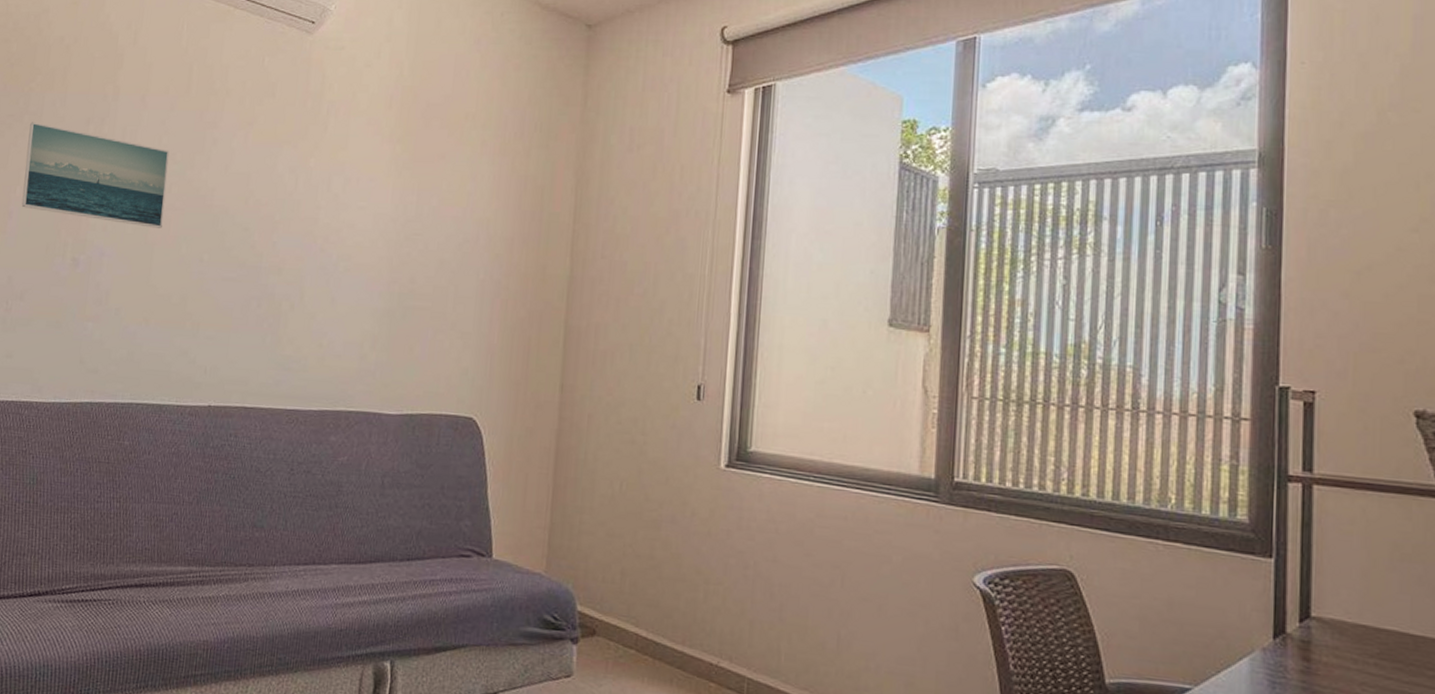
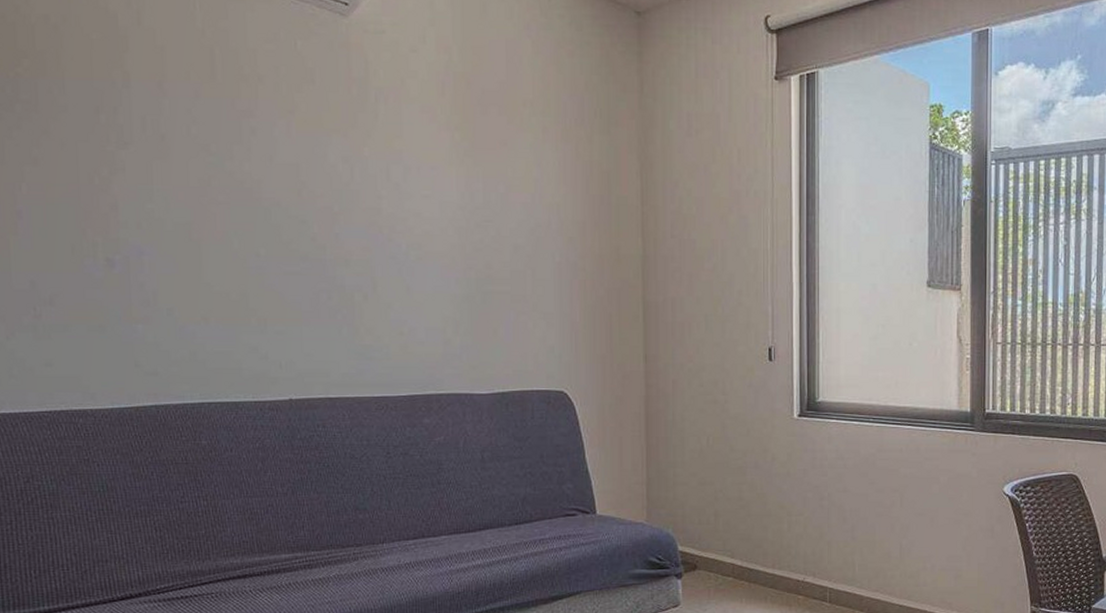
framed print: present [21,122,170,228] -> none [23,111,207,224]

